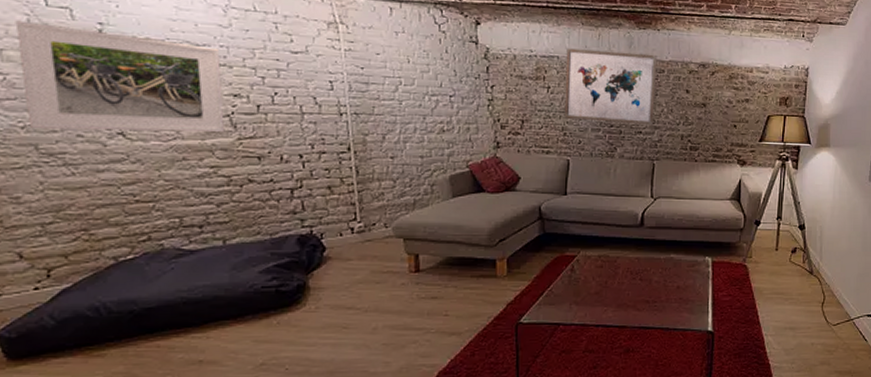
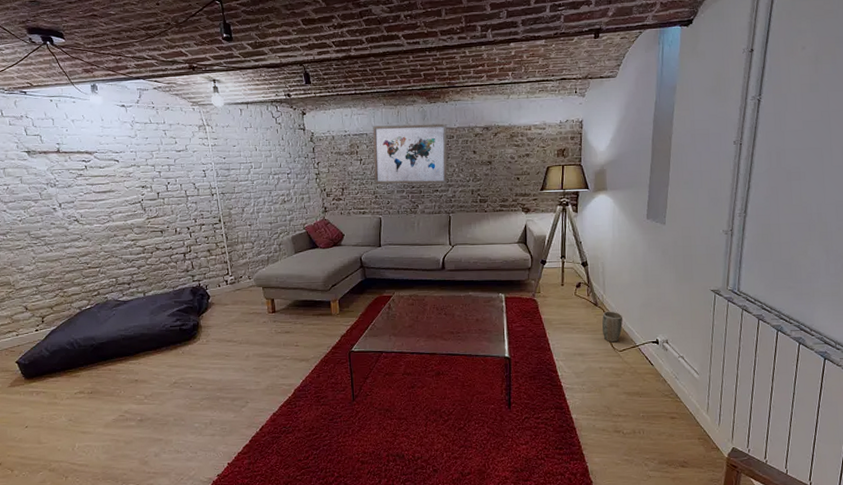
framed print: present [15,20,225,133] -> none [10,147,139,220]
plant pot: none [816,280,839,316] -> present [601,311,623,343]

